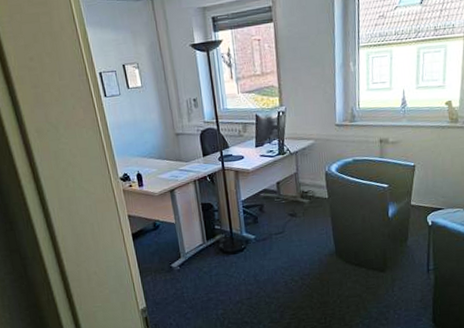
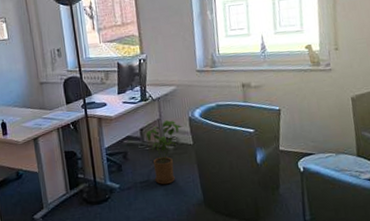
house plant: none [282,174,319,237] -> present [145,120,183,185]

